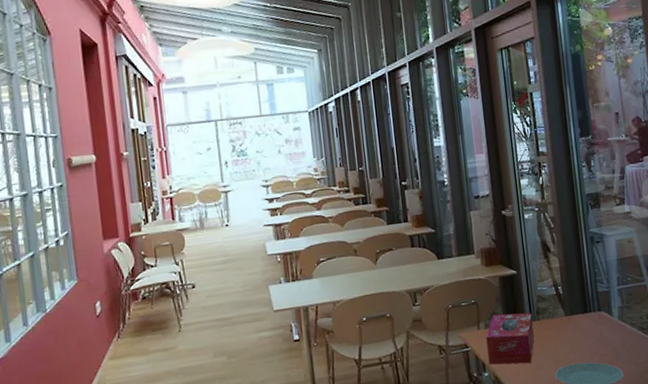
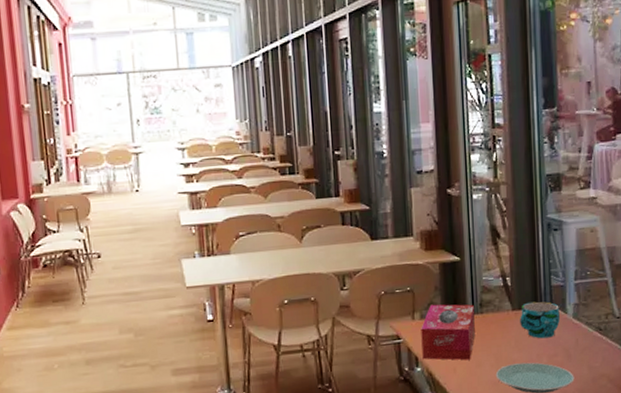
cup: none [572,306,607,340] -> present [520,301,560,339]

